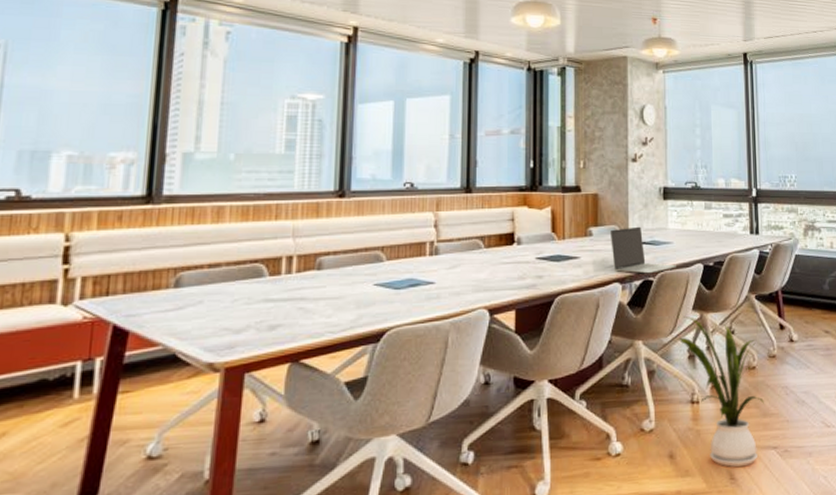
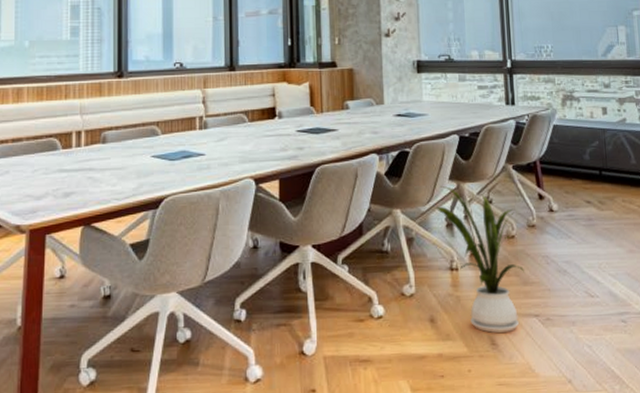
laptop: present [609,226,678,274] -> none [365,99,433,145]

